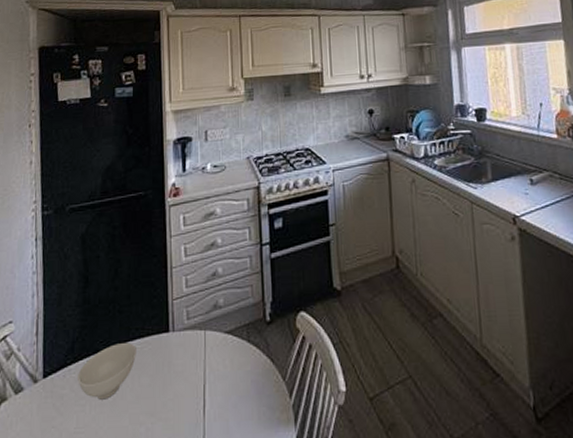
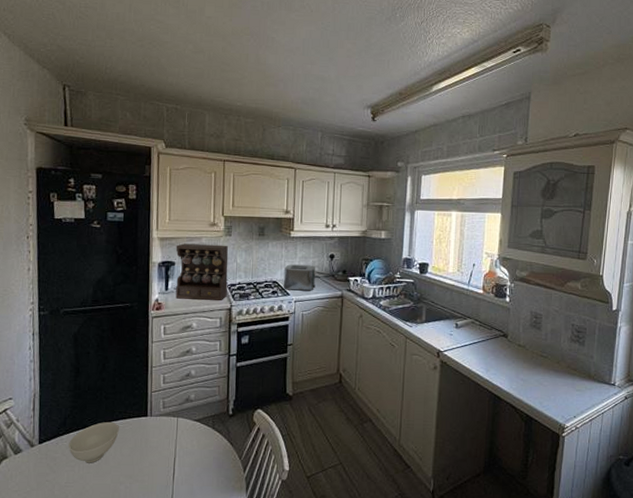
spice rack: none [192,111,253,181] -> present [176,243,228,300]
toaster: none [317,124,356,158] -> present [284,264,317,291]

